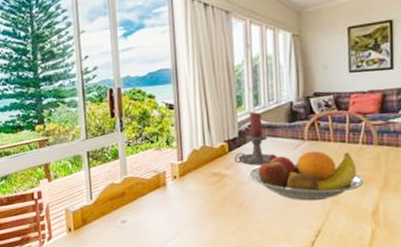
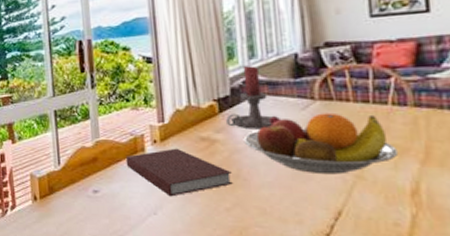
notebook: none [149,182,238,224] -> present [125,148,233,197]

